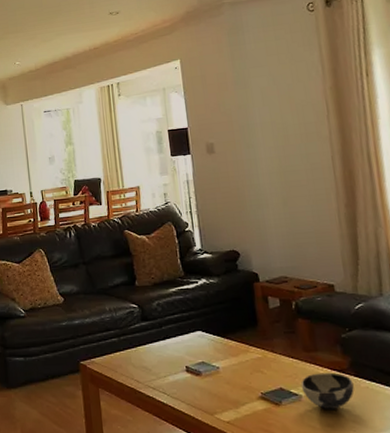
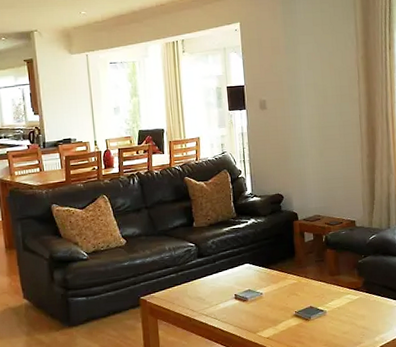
bowl: present [300,372,354,411] -> none [326,291,365,321]

